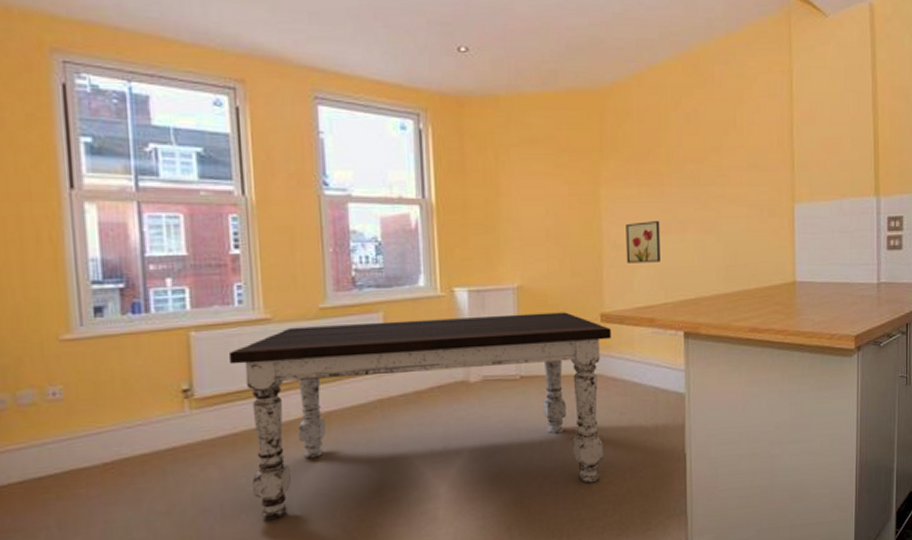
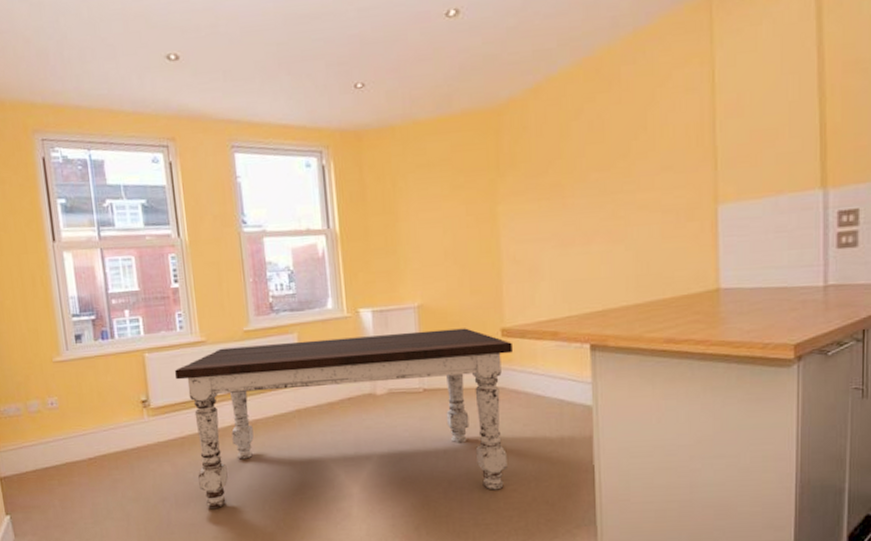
wall art: present [626,221,660,263] -> none [526,234,563,278]

